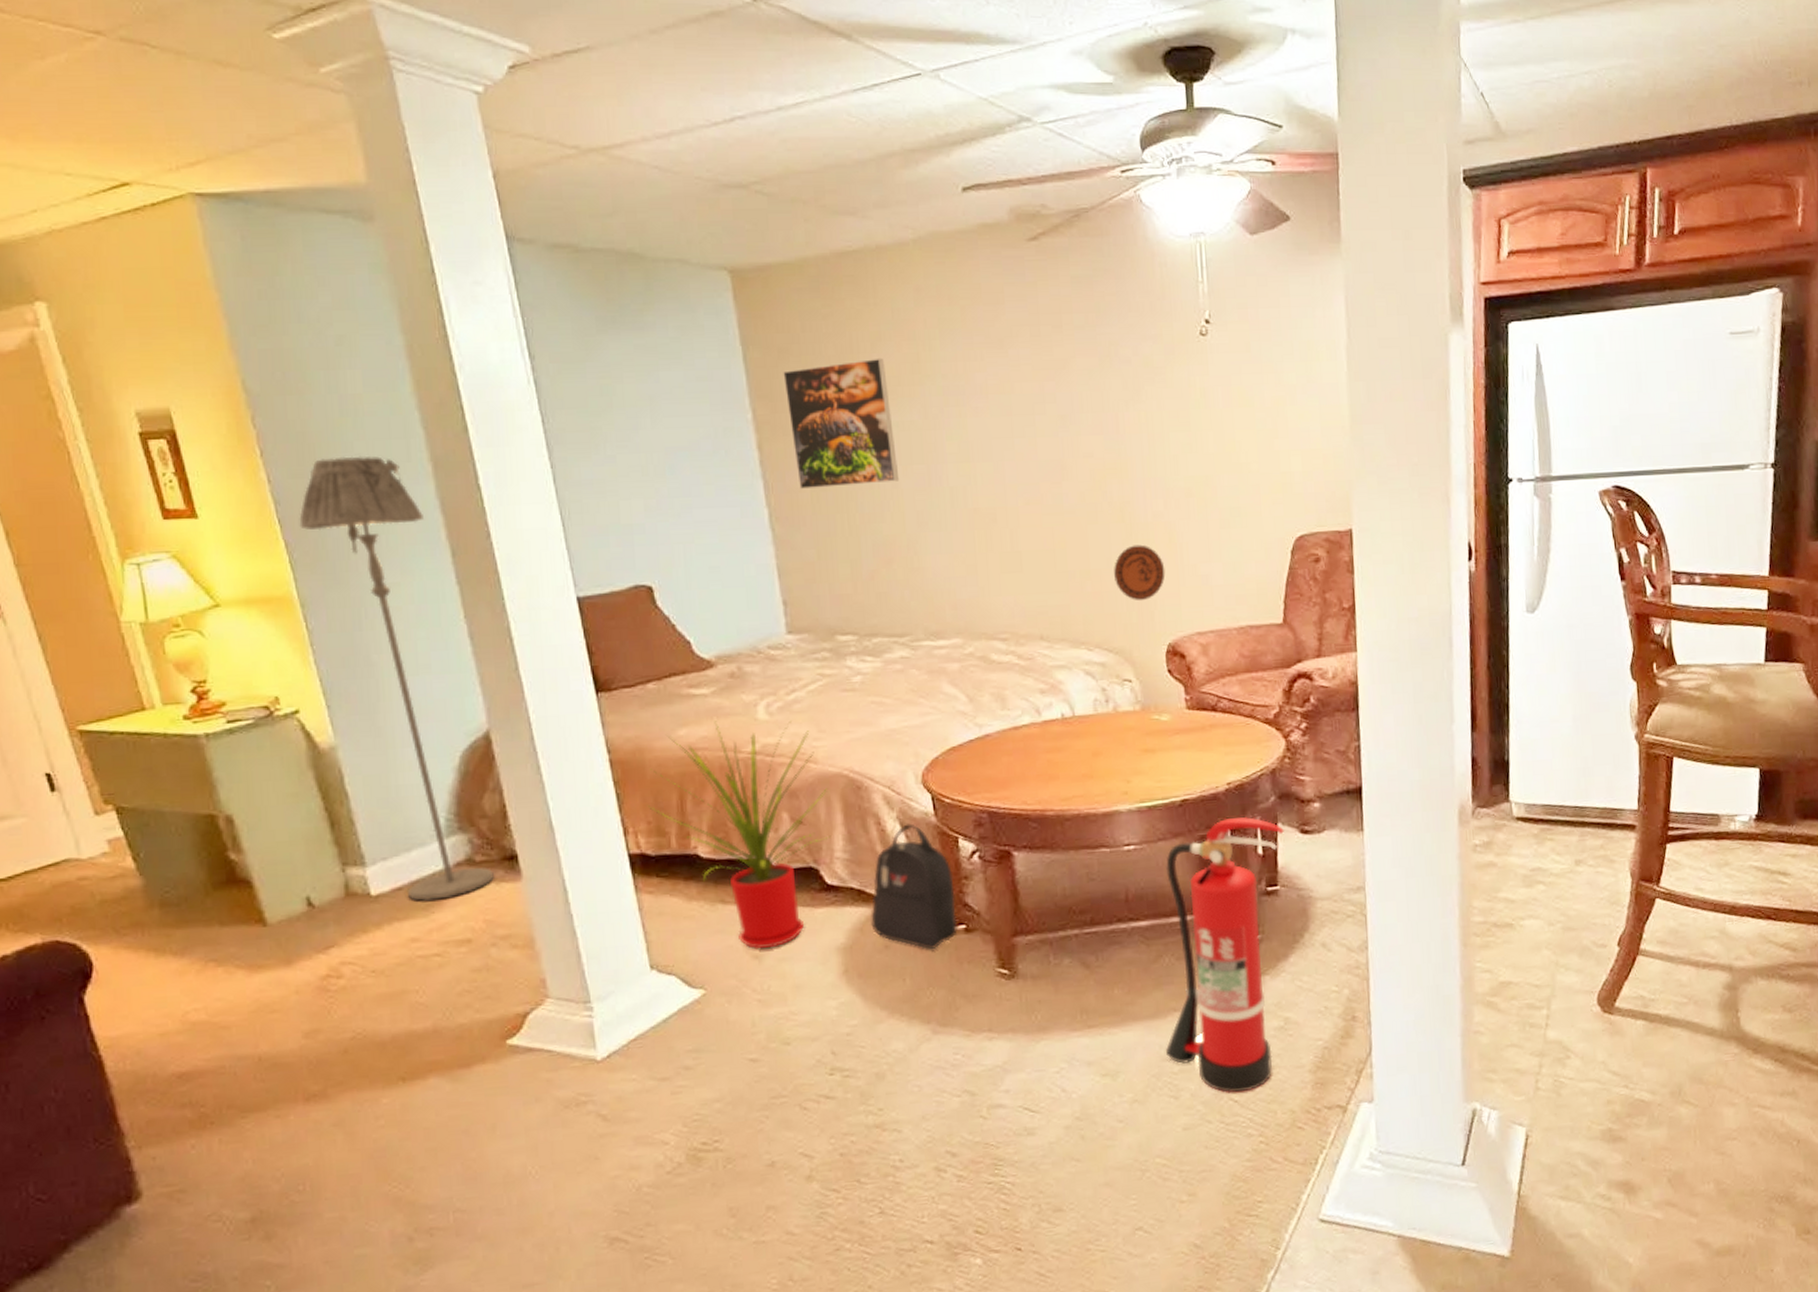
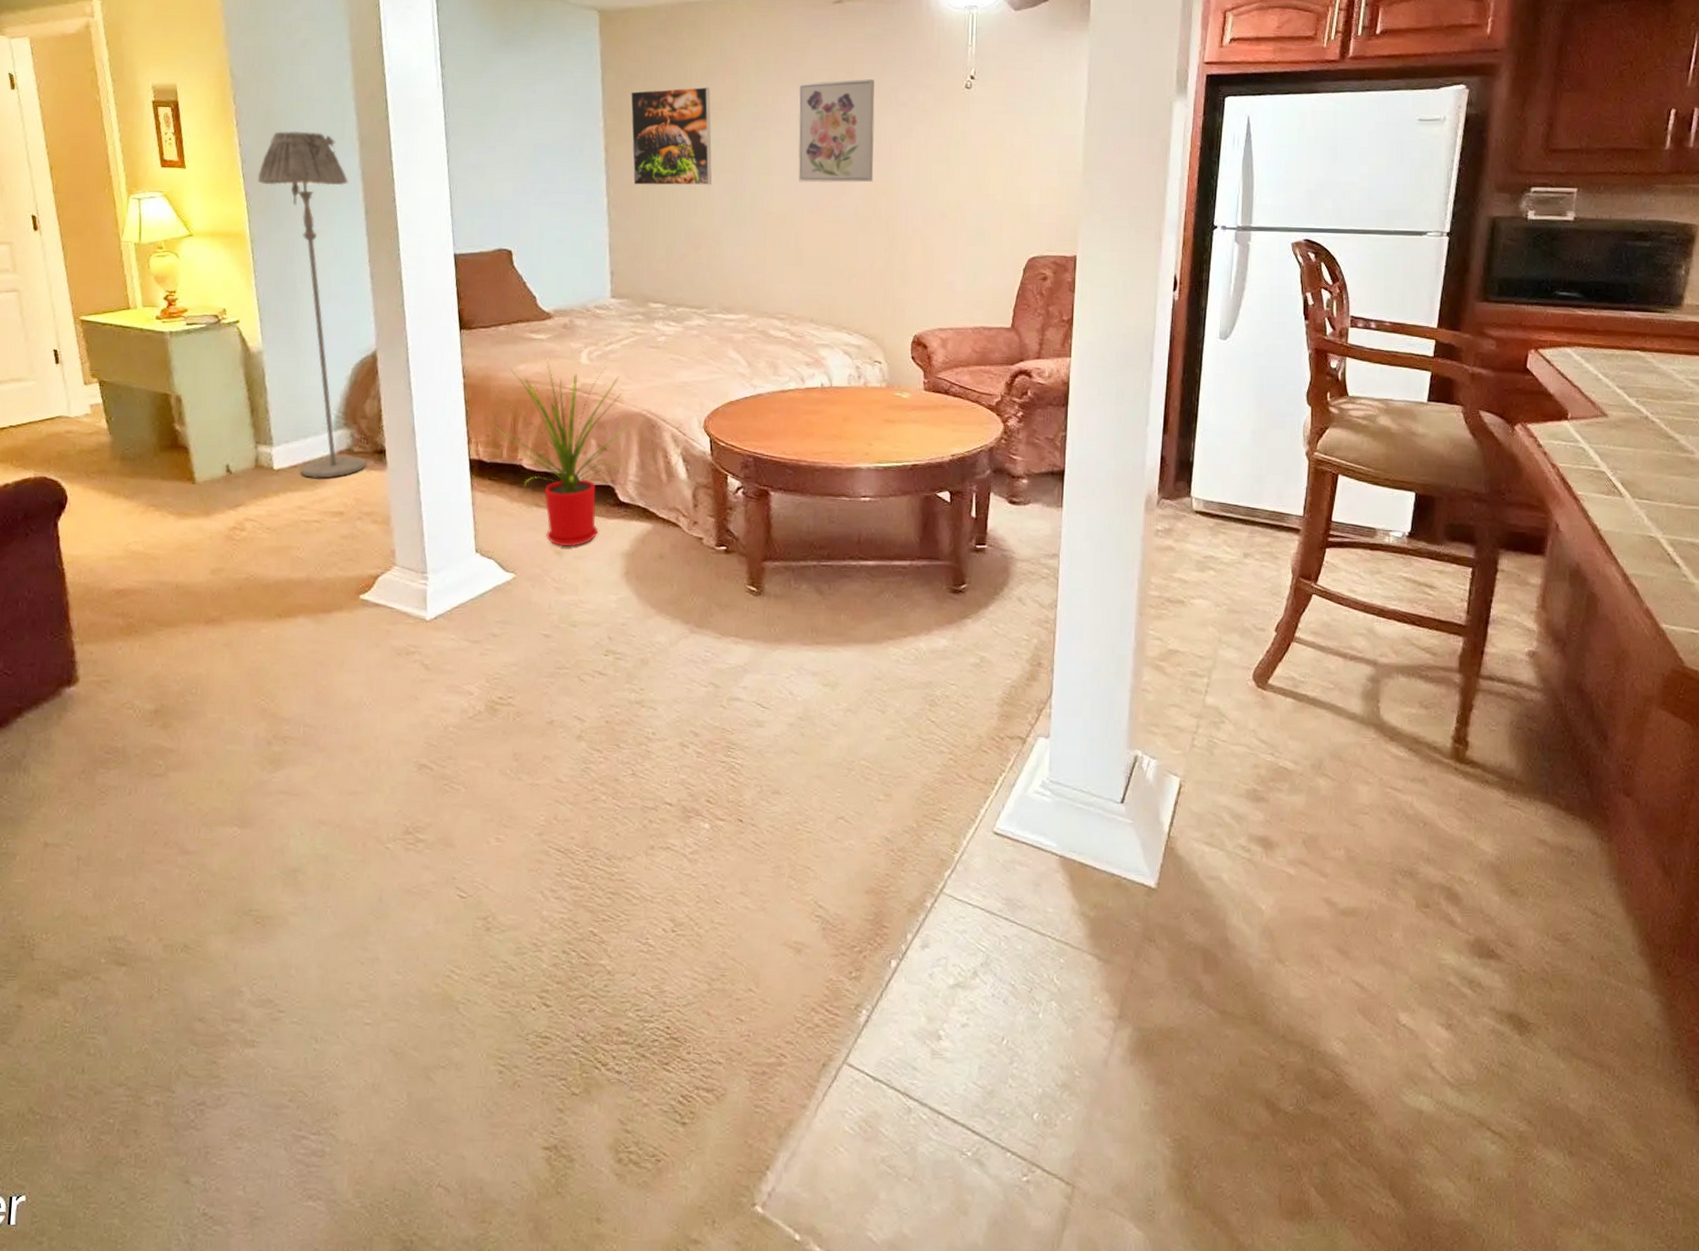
backpack: present [871,823,959,949] -> none [651,459,721,563]
wall art: none [994,333,1100,468] -> present [797,79,875,183]
decorative plate: present [1114,544,1166,600] -> none [876,252,918,298]
fire extinguisher: present [1166,817,1285,1094] -> none [879,484,996,715]

